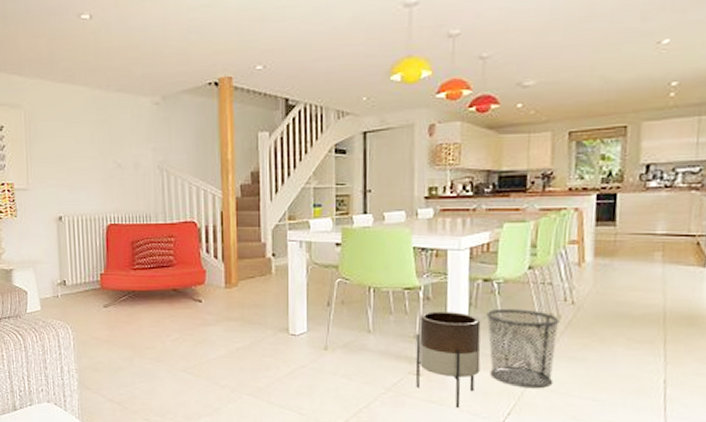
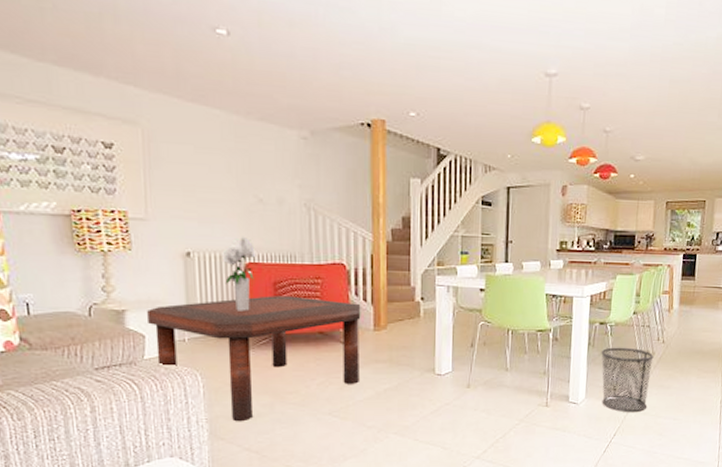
coffee table: none [29,254,212,373] -> present [147,296,361,421]
bouquet: none [88,200,116,270] -> present [222,236,256,311]
planter: present [415,311,481,409] -> none [544,351,597,433]

